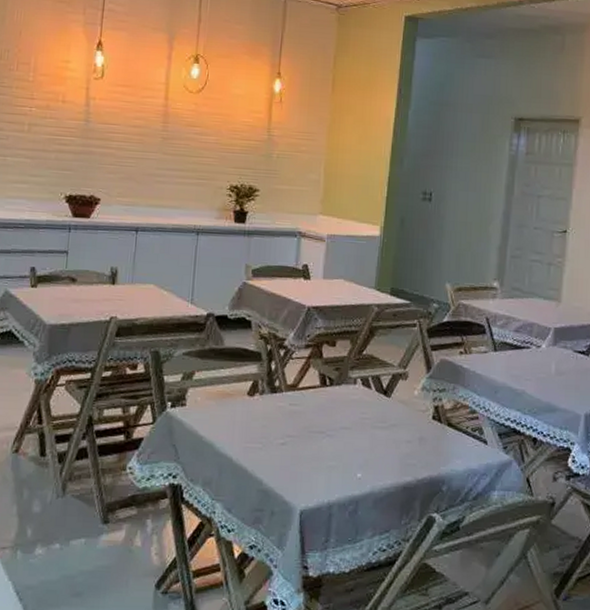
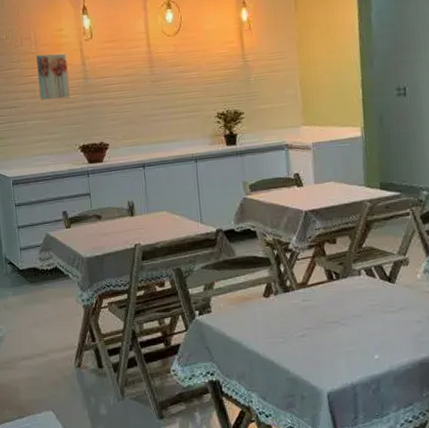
wall art: none [28,84,69,140] -> present [36,53,70,100]

